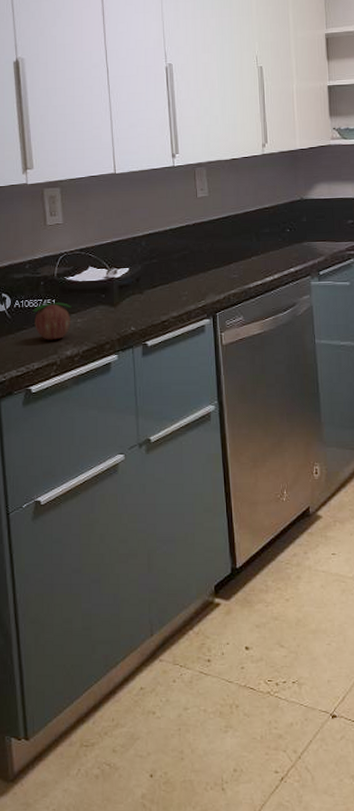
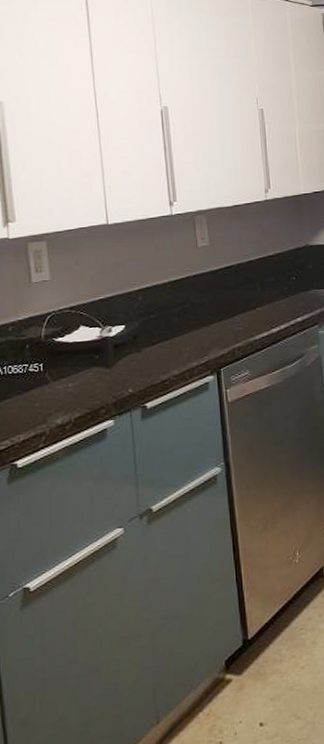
fruit: present [32,298,72,340] -> none [17,362,62,409]

